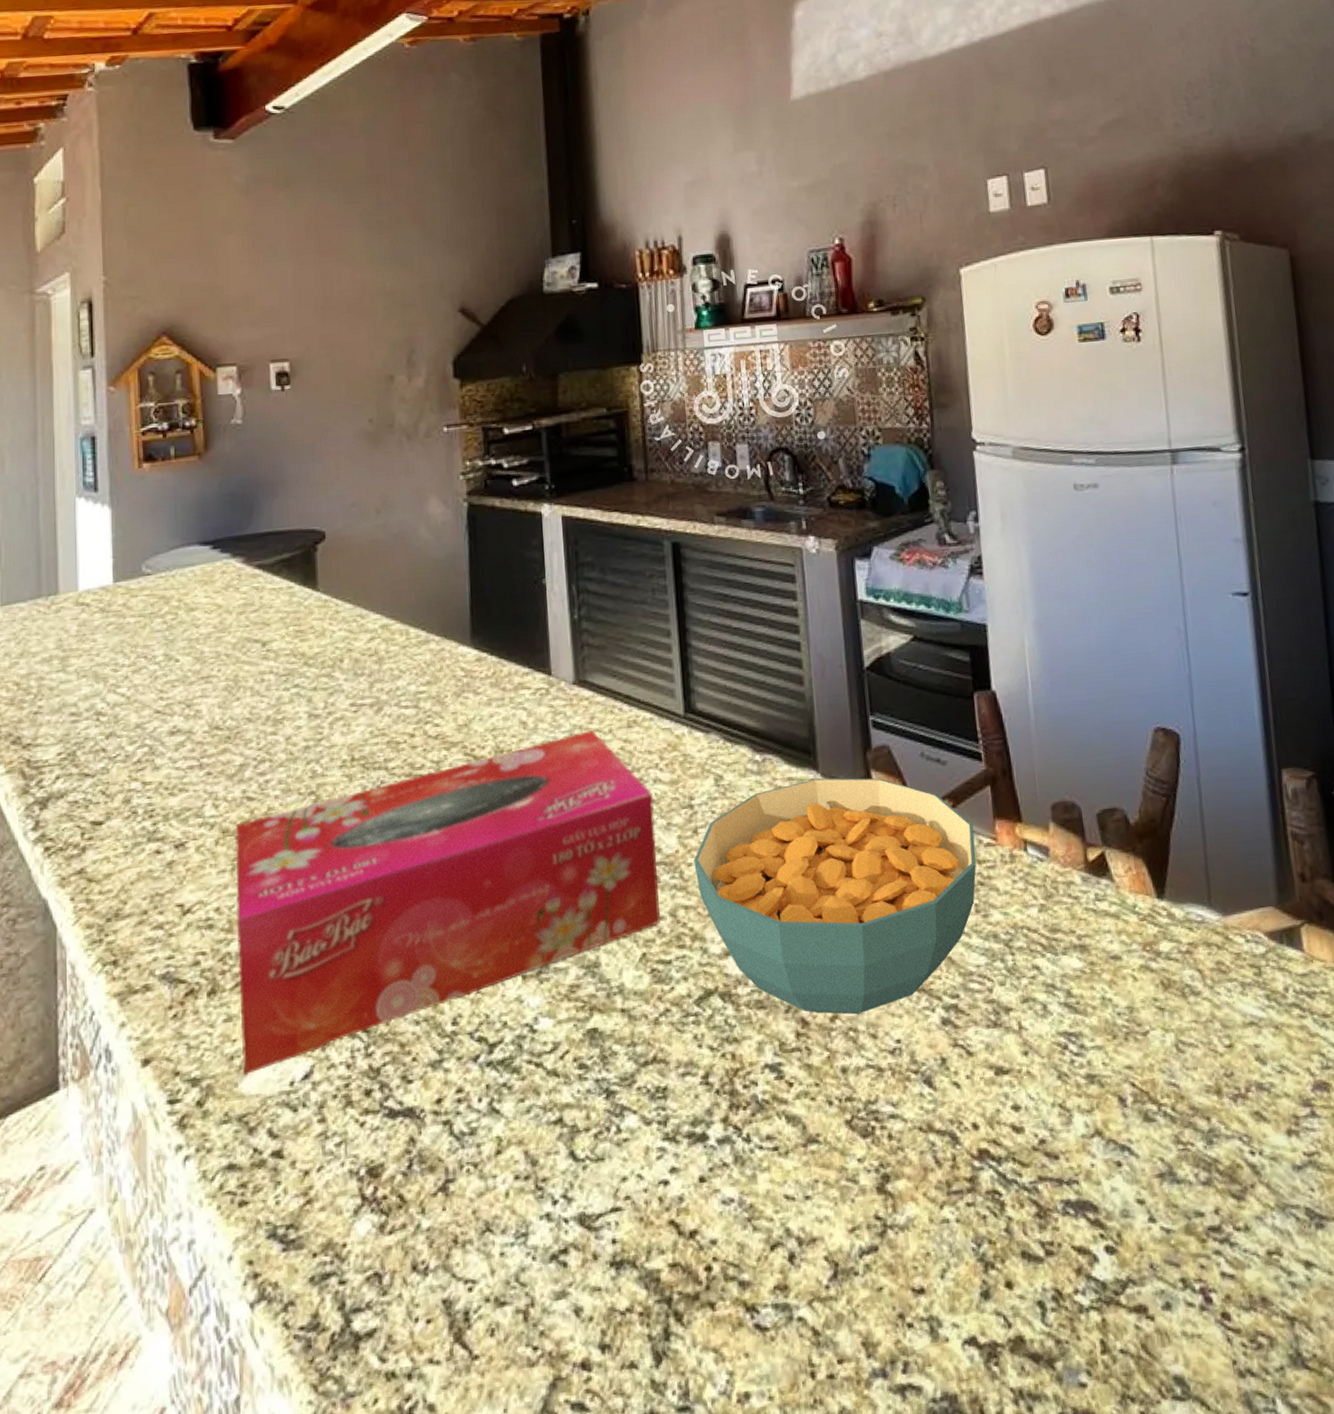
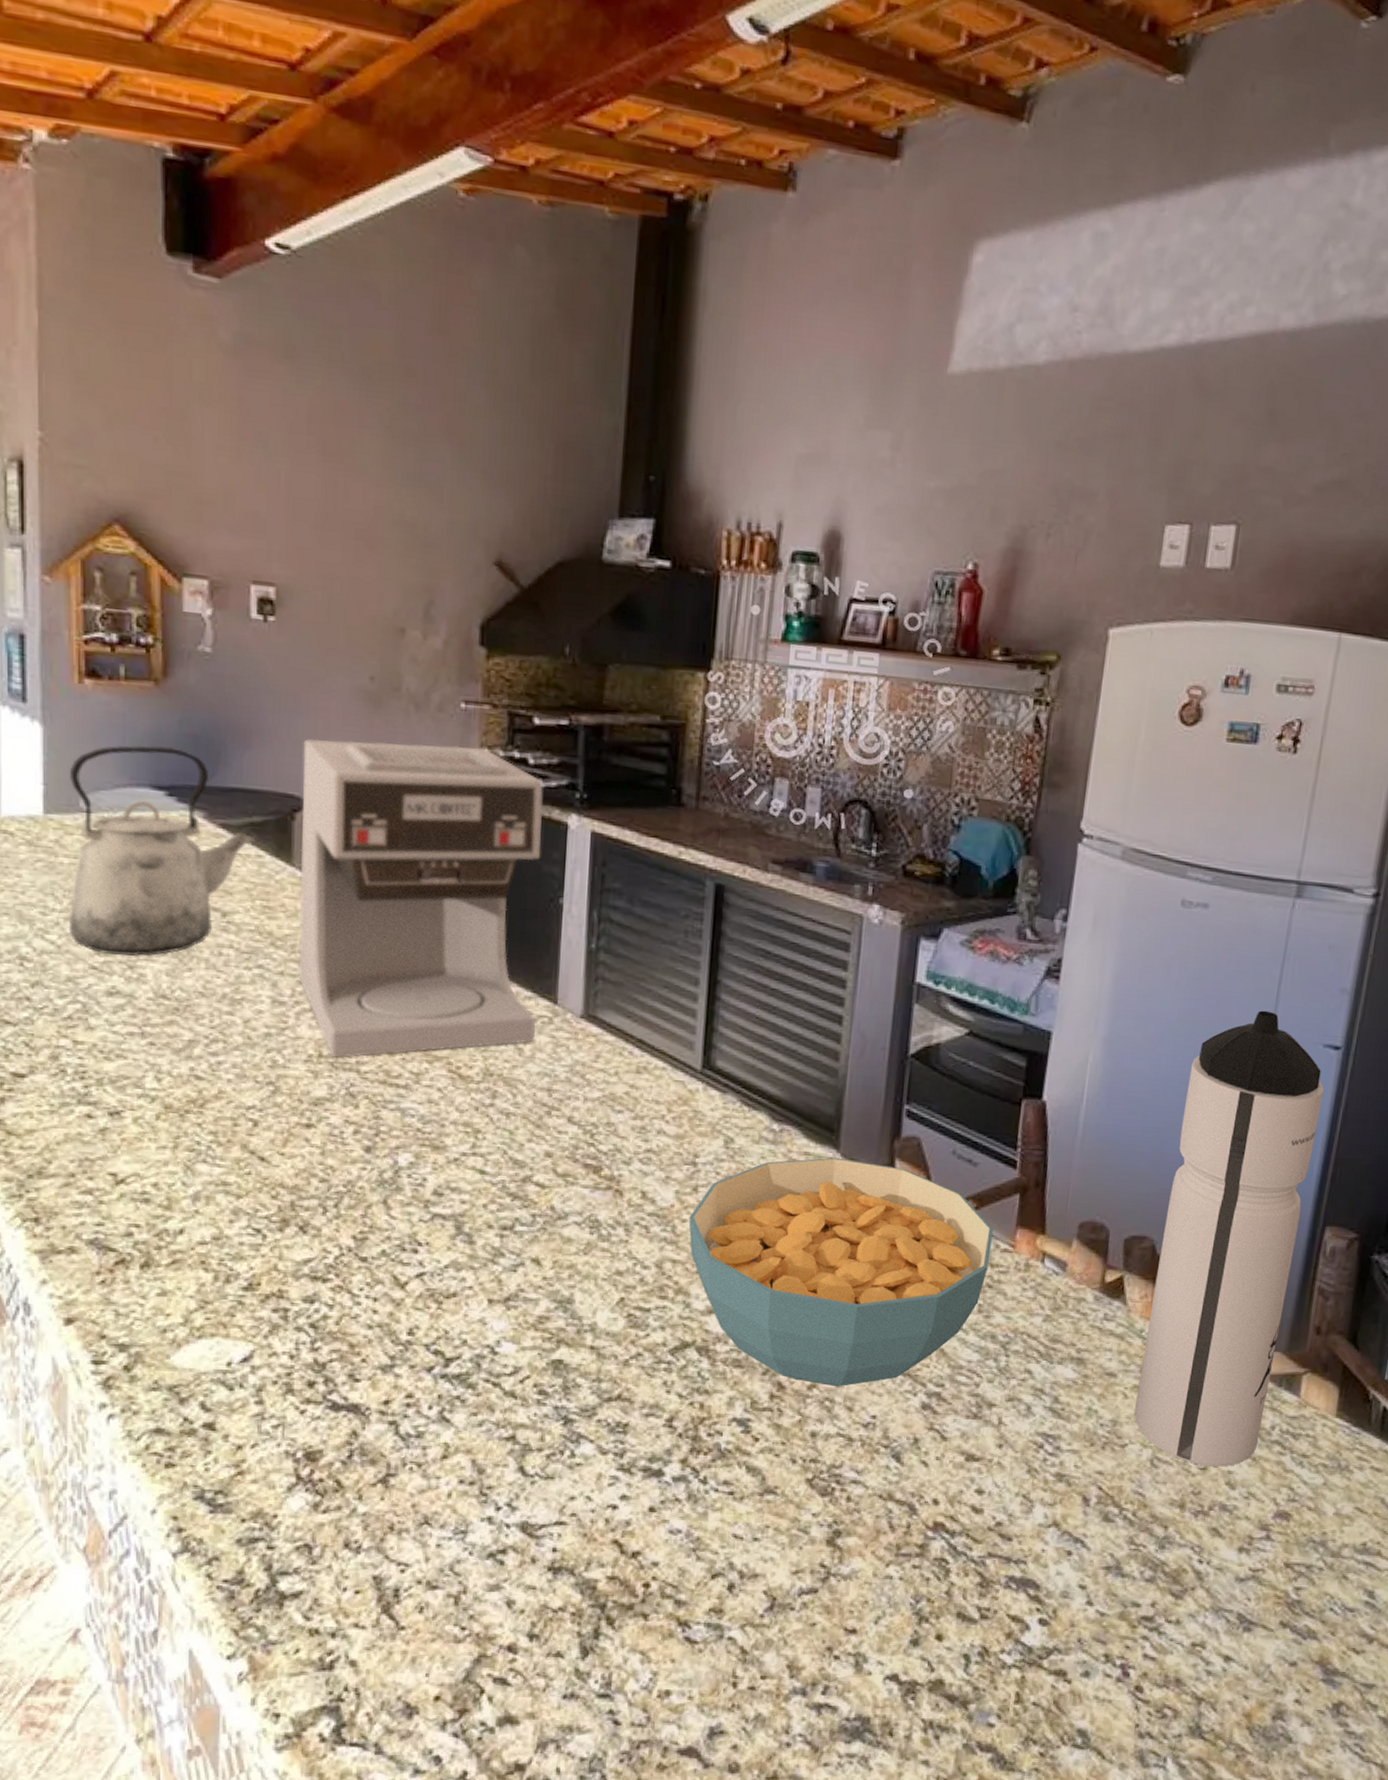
kettle: none [134,506,287,699] -> present [68,745,256,957]
tissue box: present [235,729,660,1076] -> none [175,1068,655,1350]
coffee maker: none [319,461,536,759] -> present [298,738,544,1058]
water bottle: none [1118,570,1276,1043] -> present [1134,1010,1324,1467]

